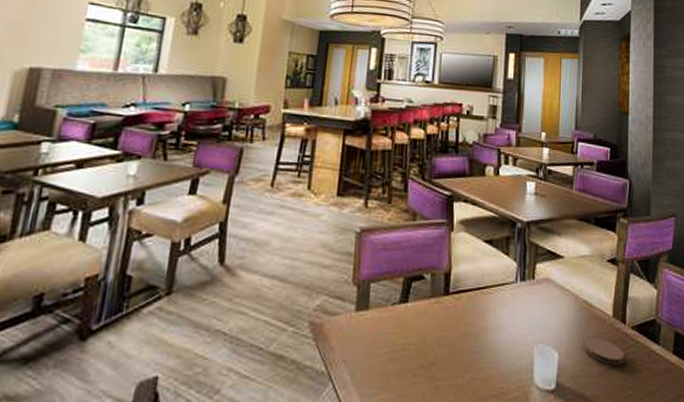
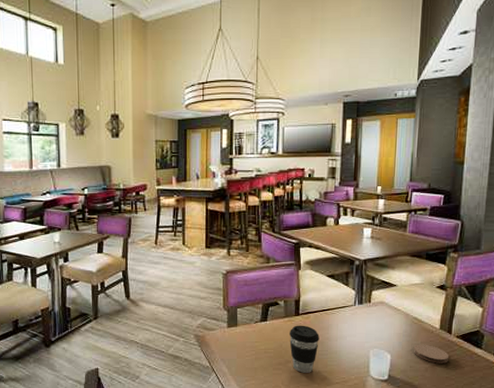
coffee cup: none [435,309,473,381] -> present [289,325,319,373]

